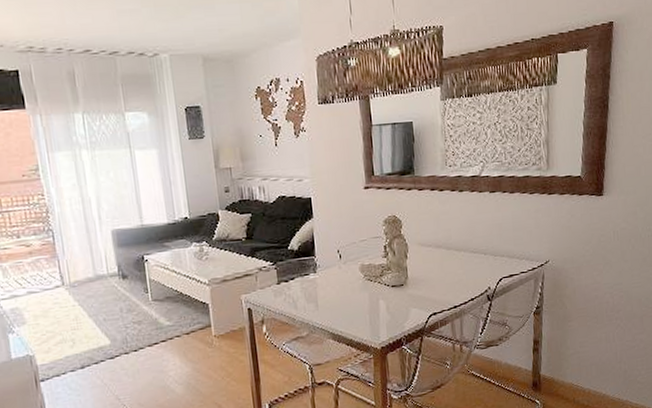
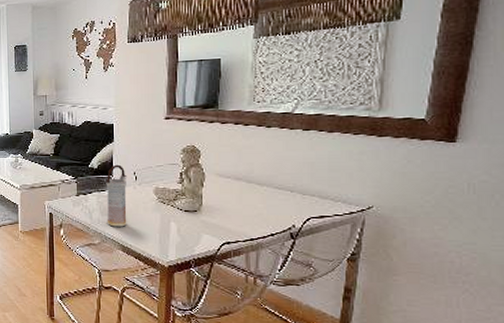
vase: none [308,243,335,314] -> present [106,164,128,227]

